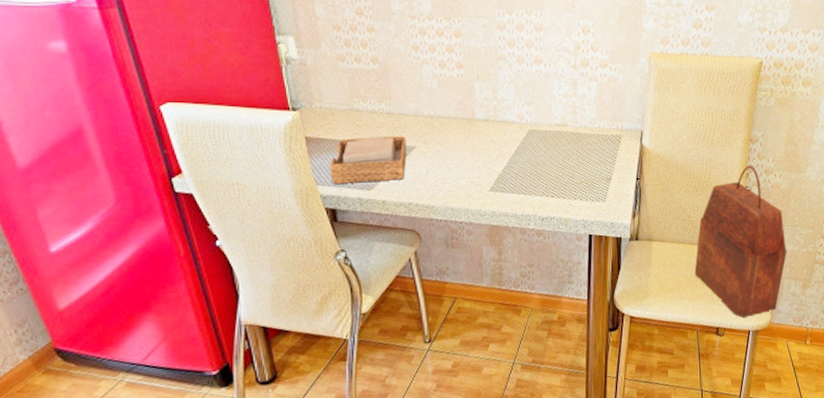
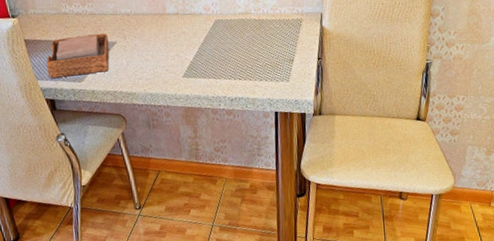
handbag: present [694,165,787,318] -> none [376,38,470,183]

